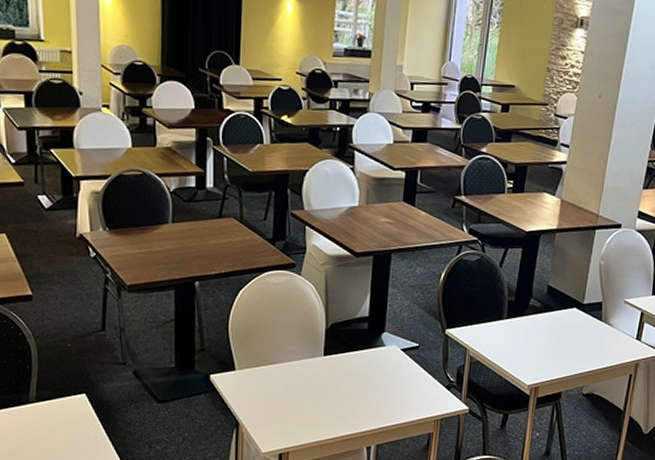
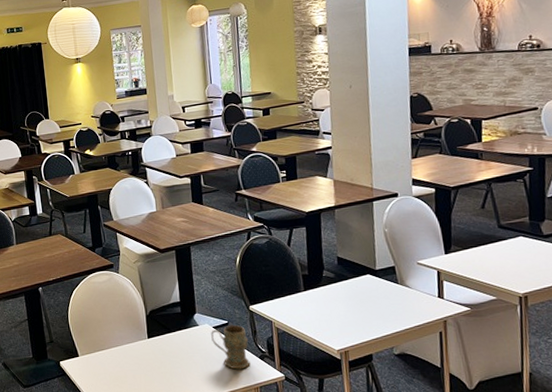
mug: none [397,348,437,399] -> present [211,324,251,370]

